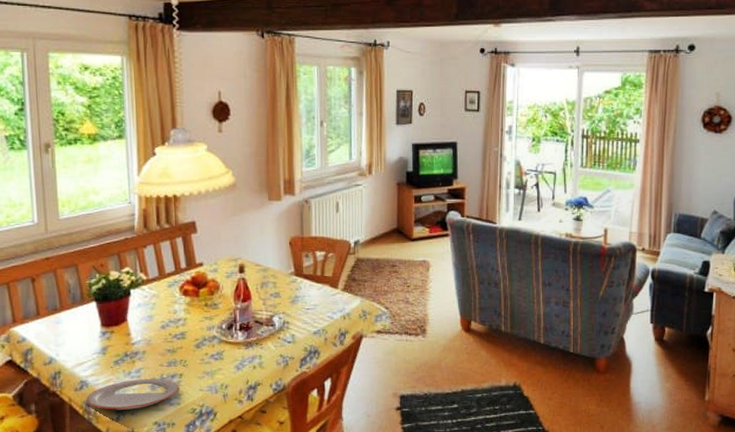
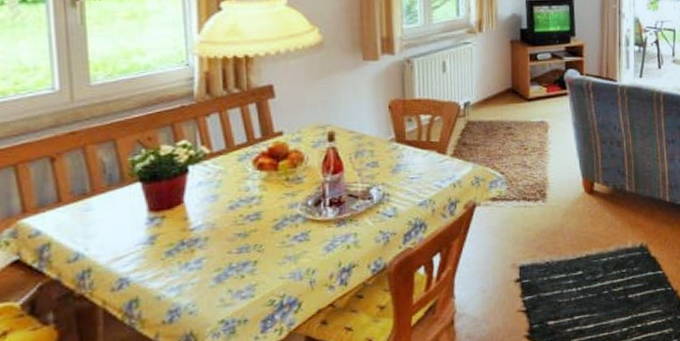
plate: present [85,379,179,410] -> none [126,268,253,311]

